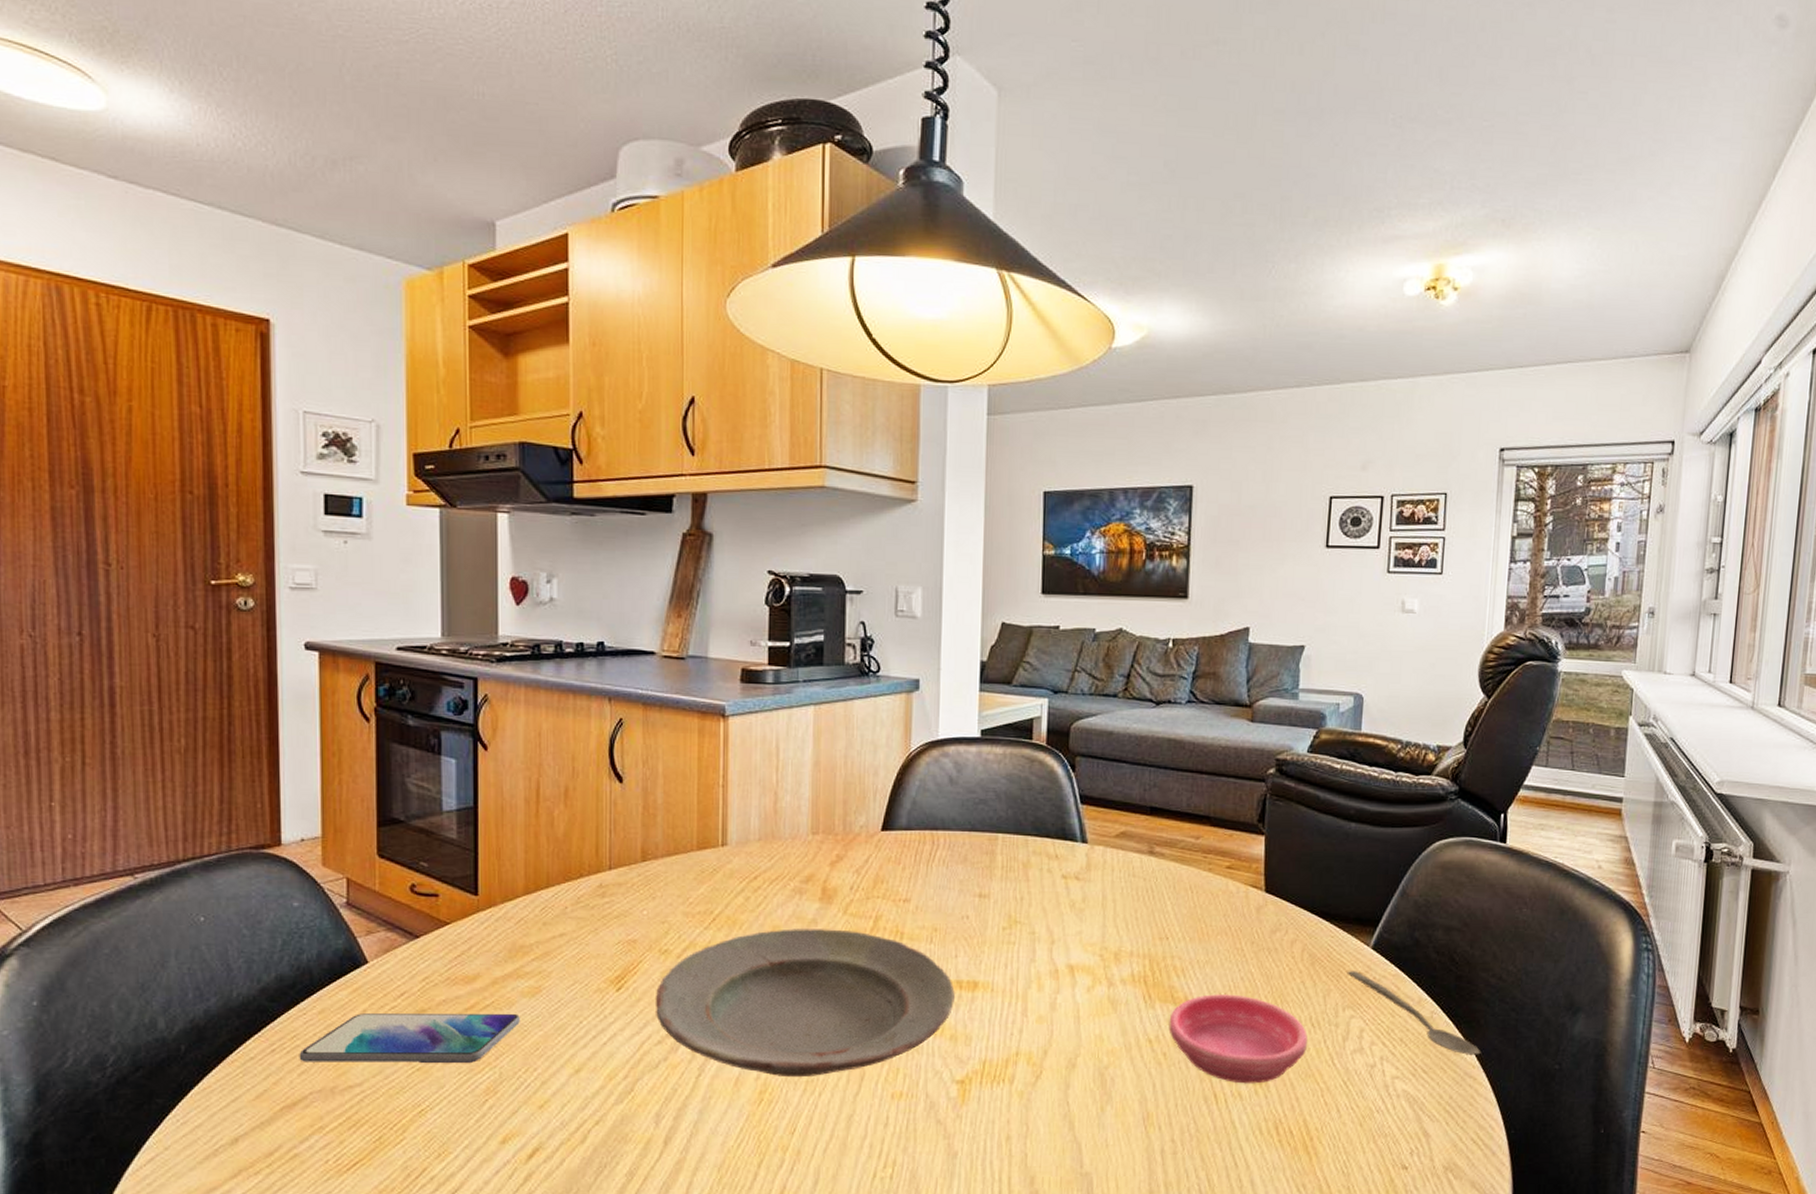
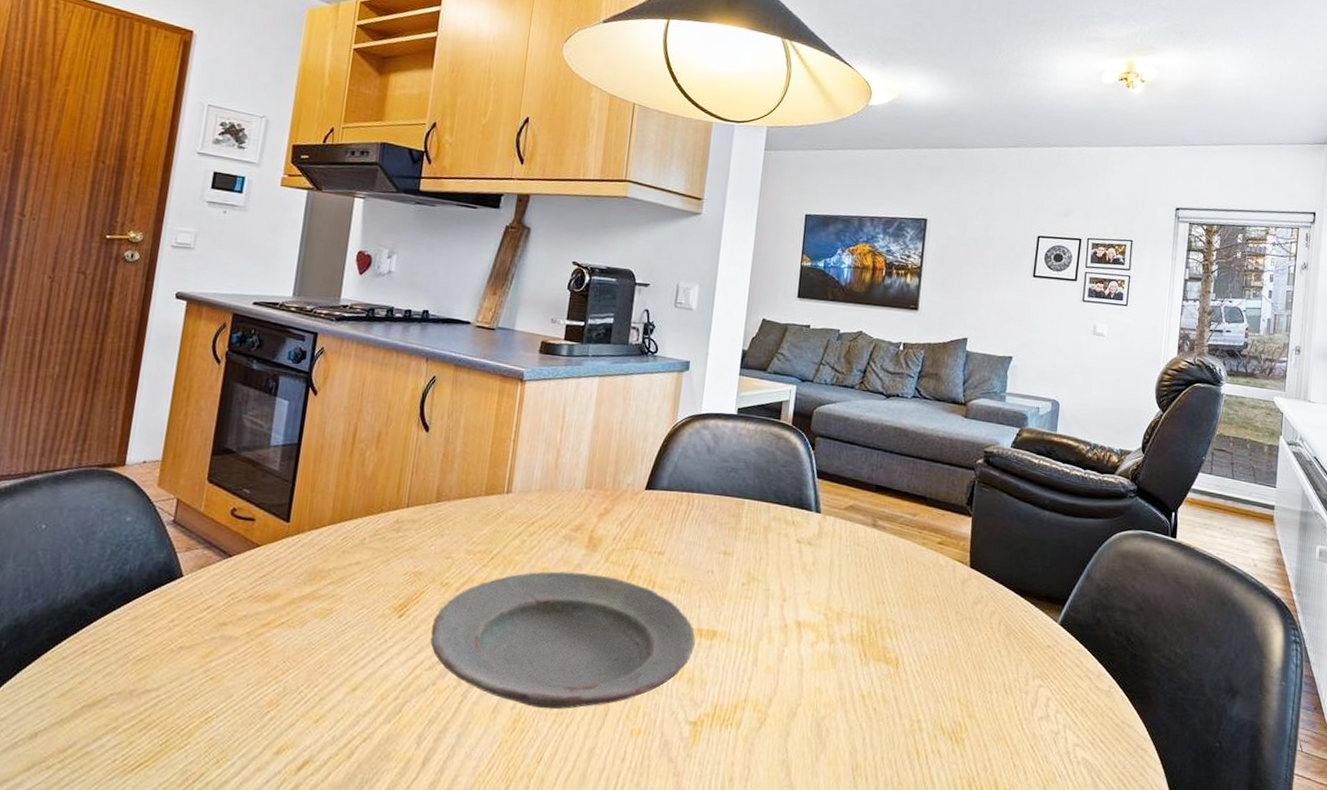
smartphone: present [299,1013,520,1063] -> none [106,622,310,676]
saucer: present [1169,994,1308,1084] -> none [880,656,1001,743]
spoon: present [1347,971,1481,1055] -> none [1037,643,1152,729]

